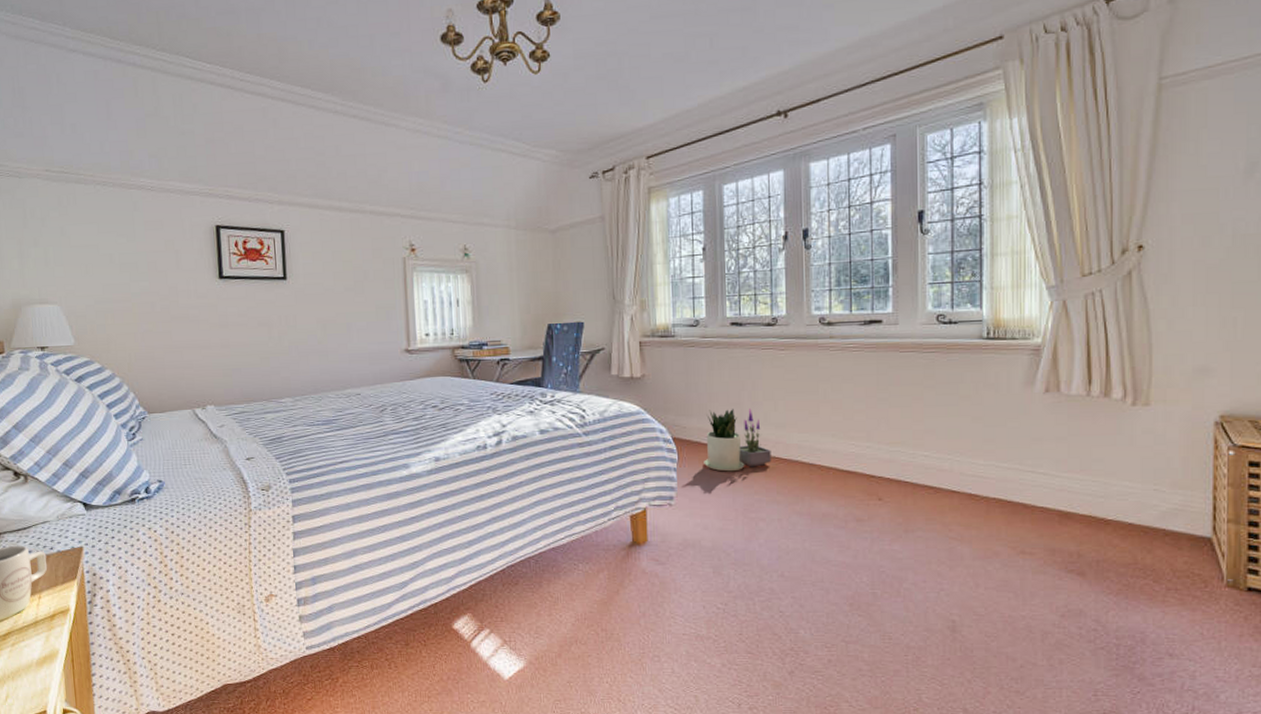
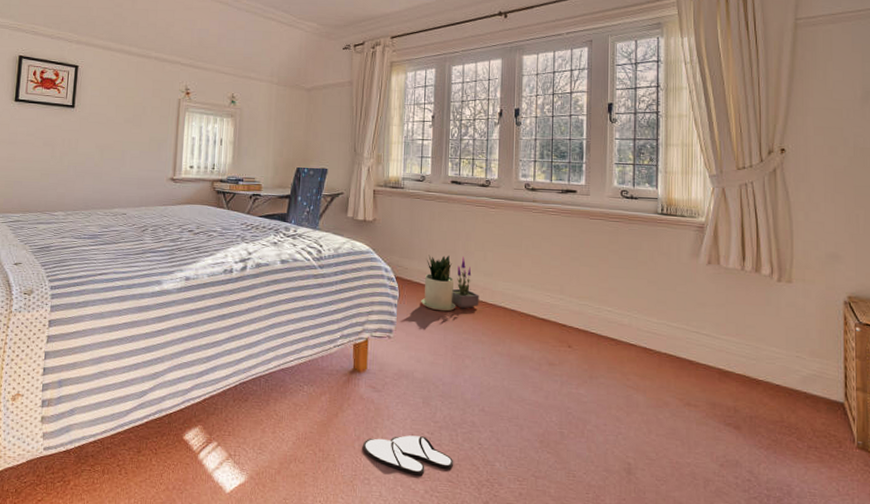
slippers: none [649,608,753,649] -> present [362,435,454,476]

